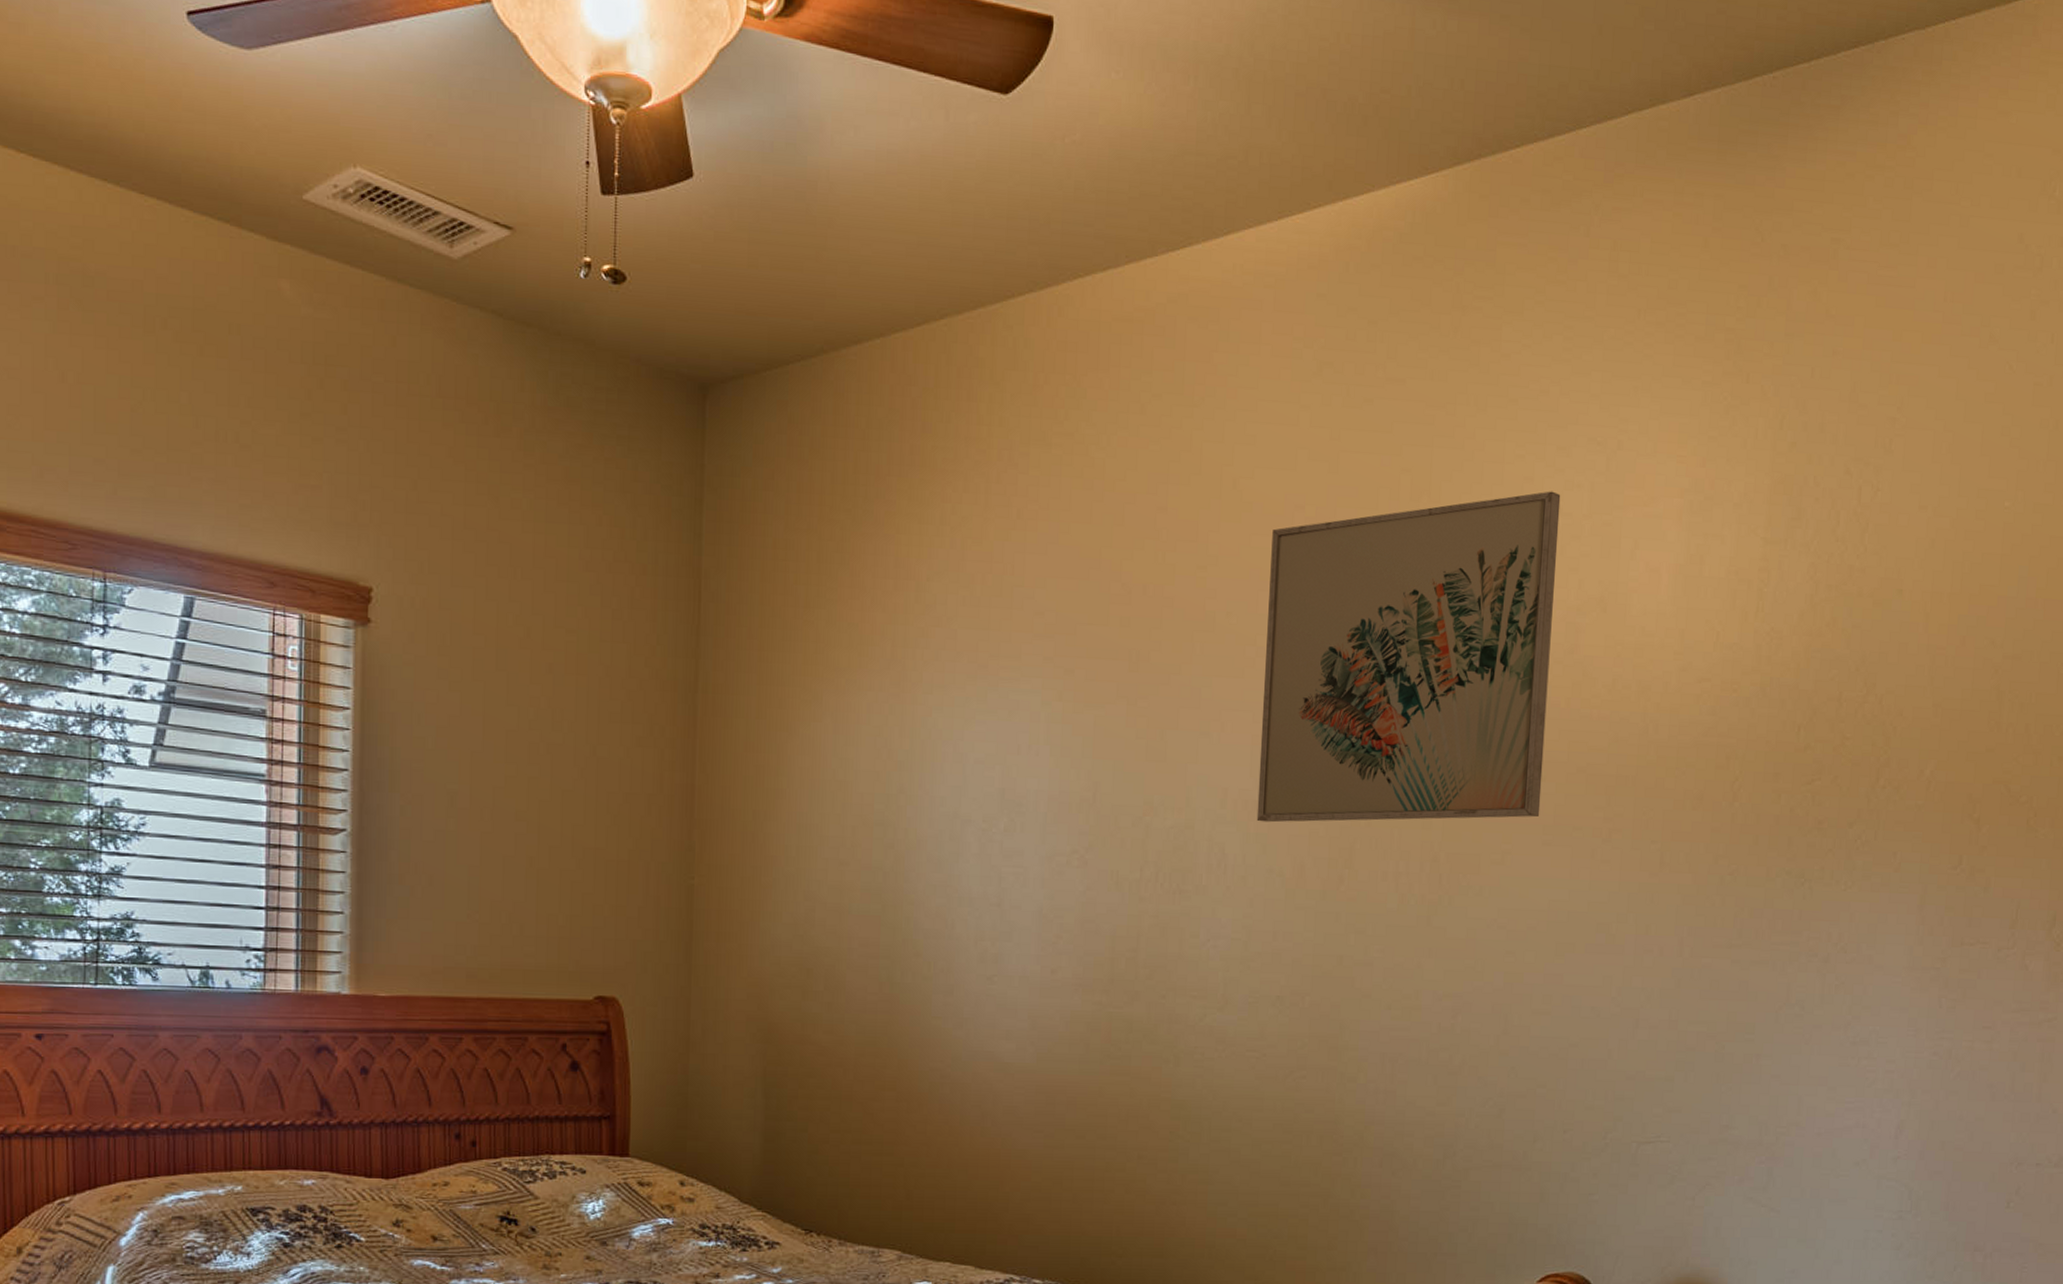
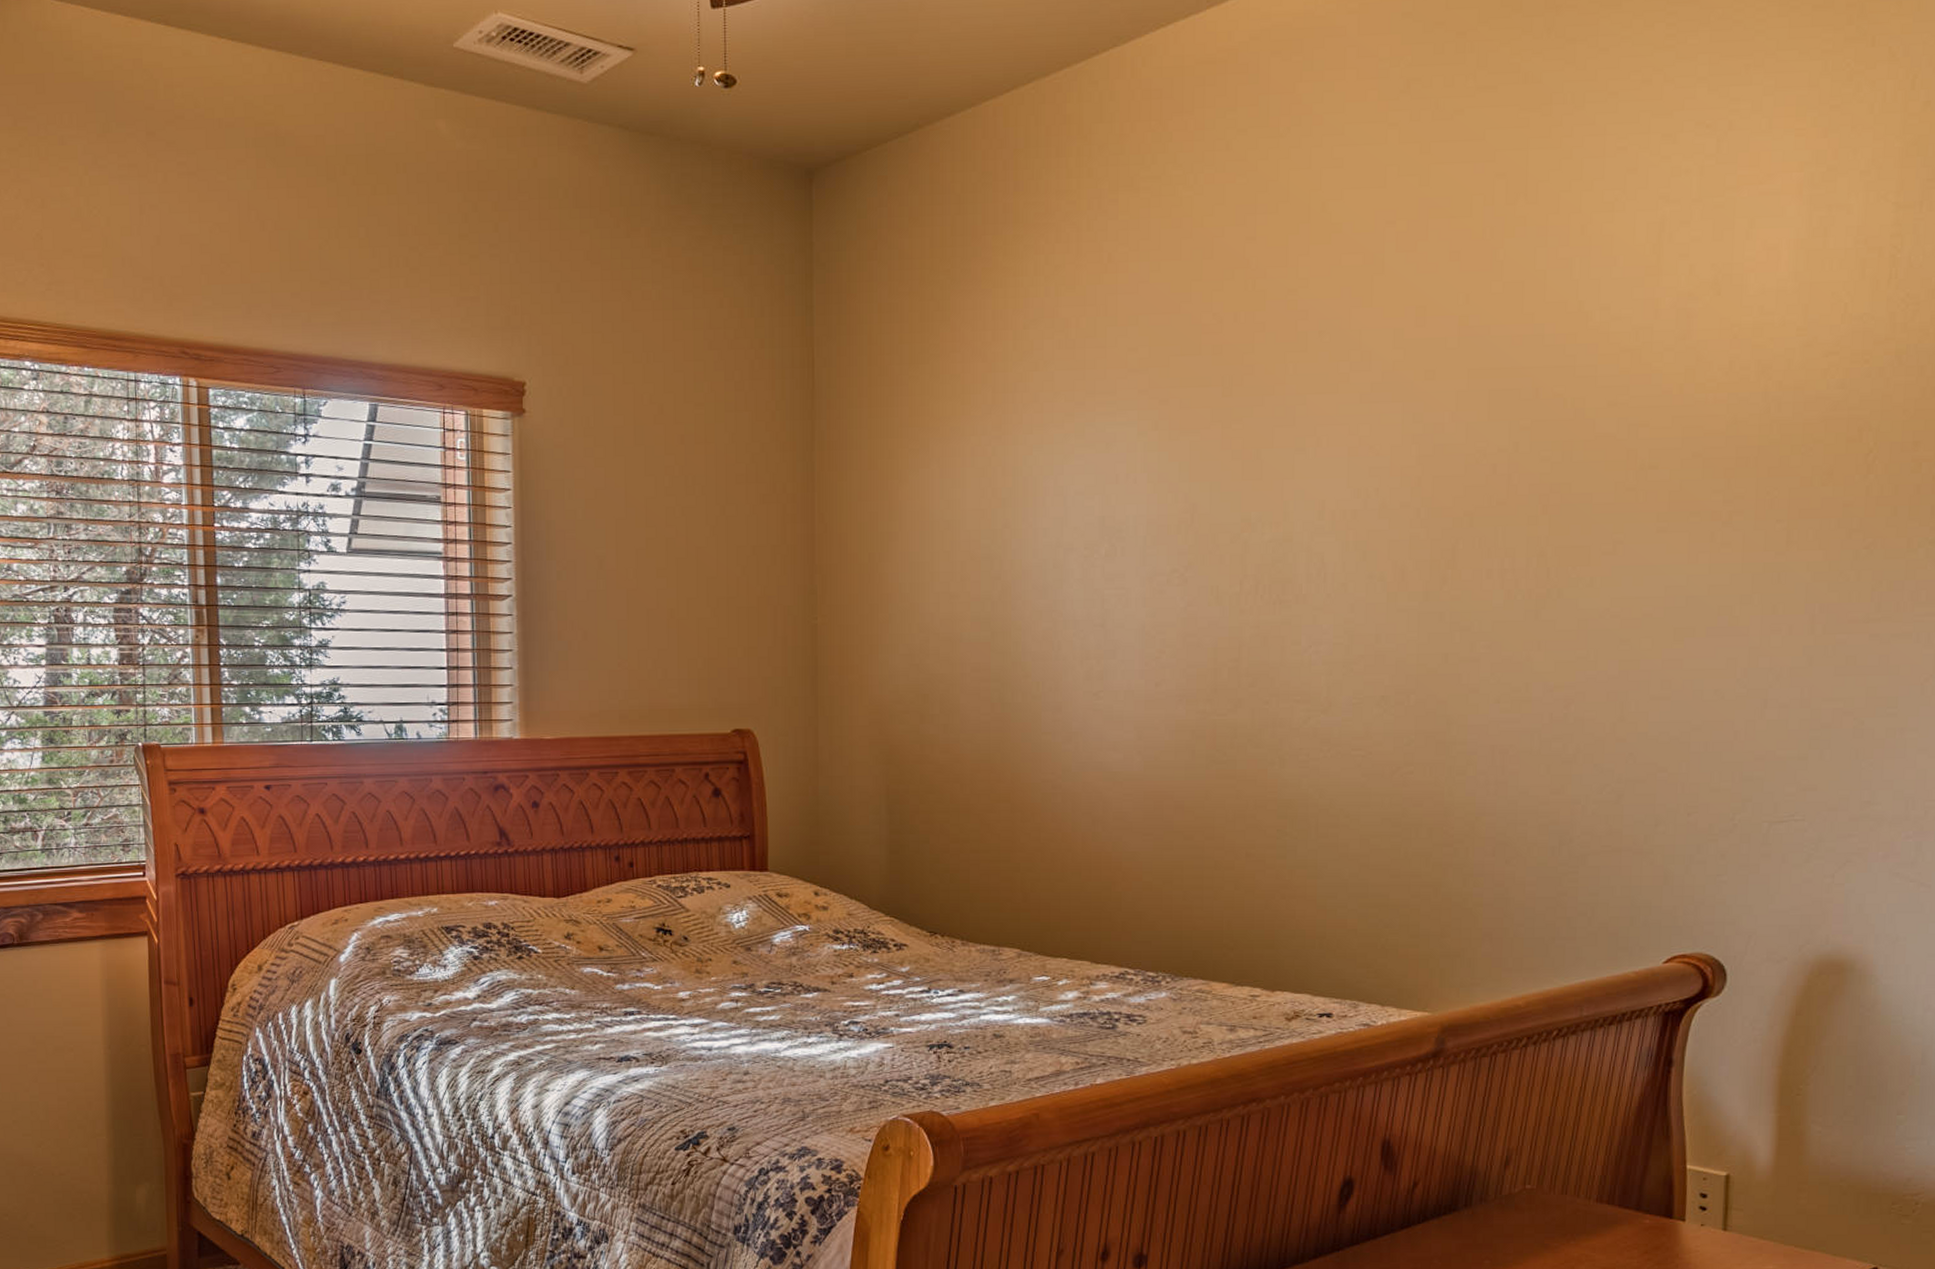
wall art: present [1256,491,1561,823] -> none [1355,179,1668,530]

